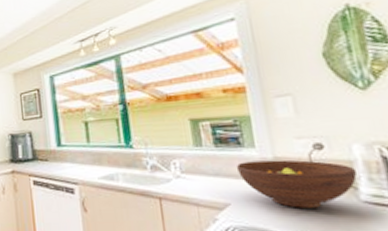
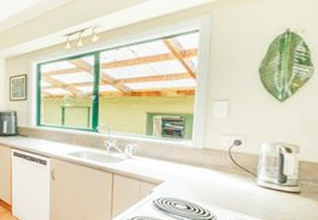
fruit bowl: present [236,159,357,208] -> none [174,150,259,188]

